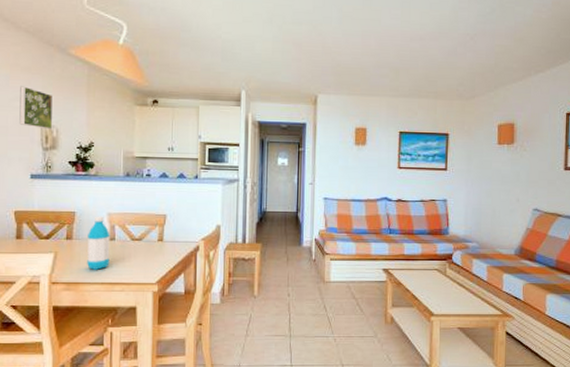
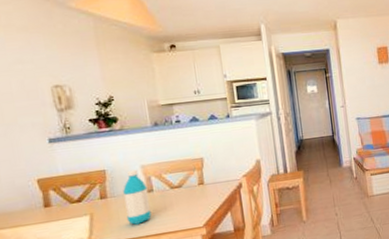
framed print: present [19,86,53,130] -> none [19,47,65,90]

